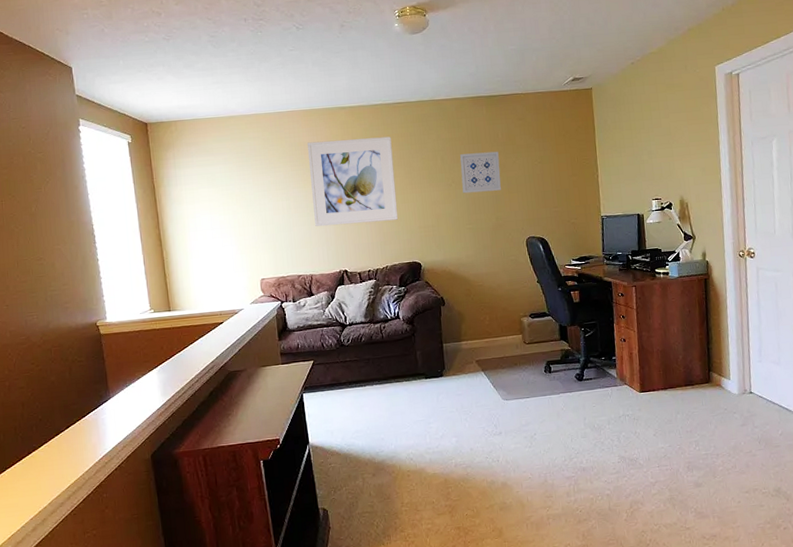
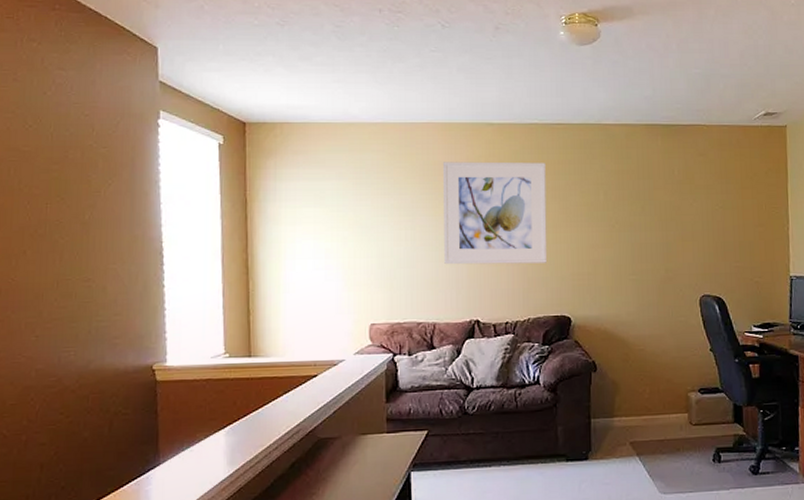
wall art: present [459,151,501,194] -> none [626,190,674,238]

